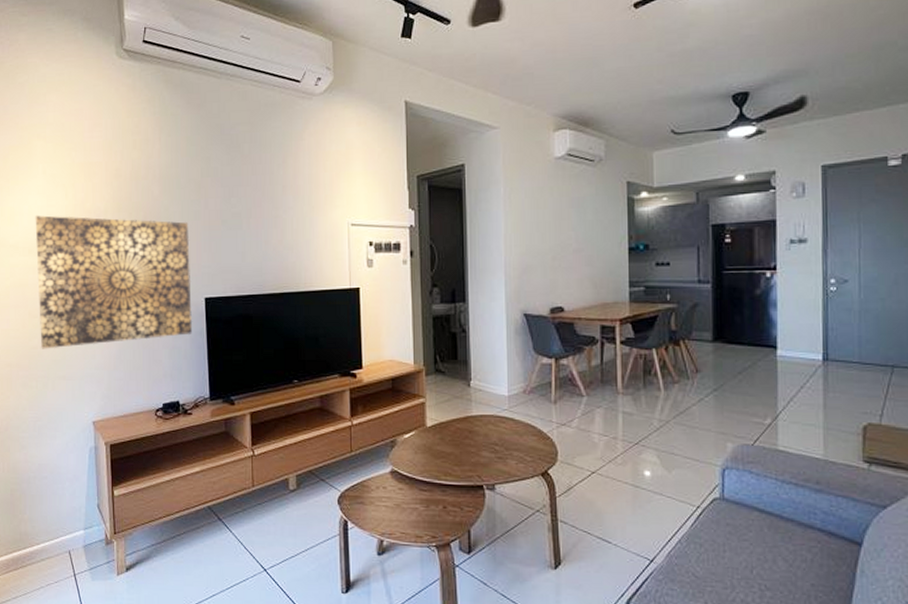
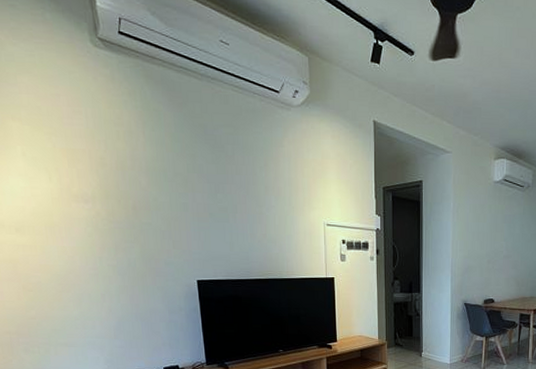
wall art: present [35,215,193,349] -> none [18,196,187,320]

